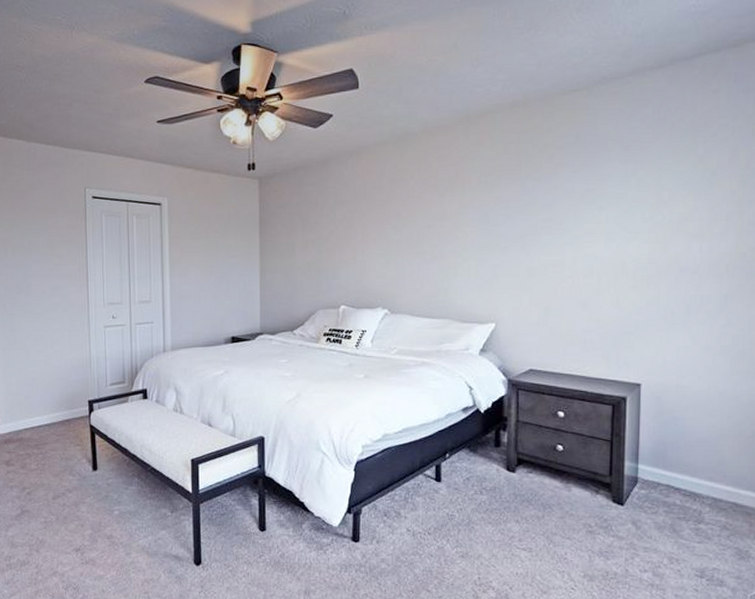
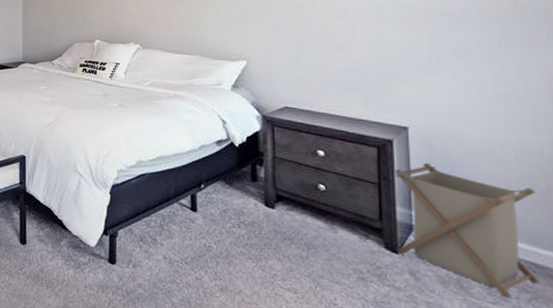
laundry basket: none [621,417,743,536] -> present [395,162,539,298]

